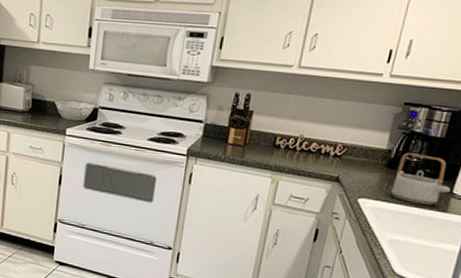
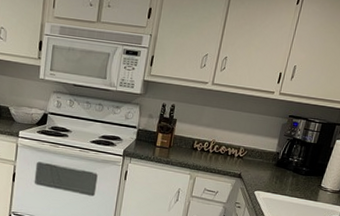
teapot: present [391,153,451,206] -> none [278,155,320,197]

